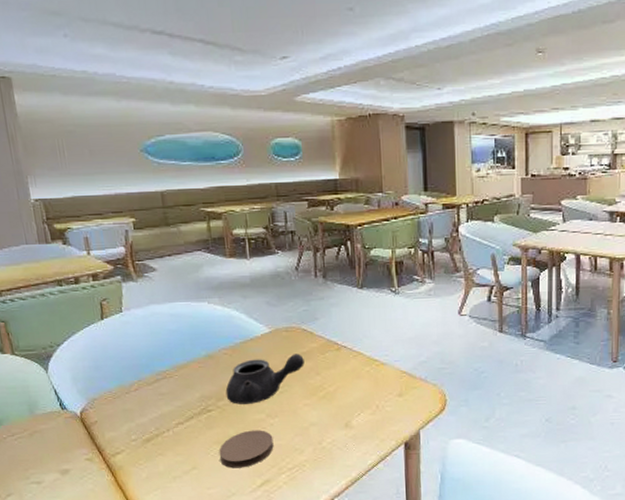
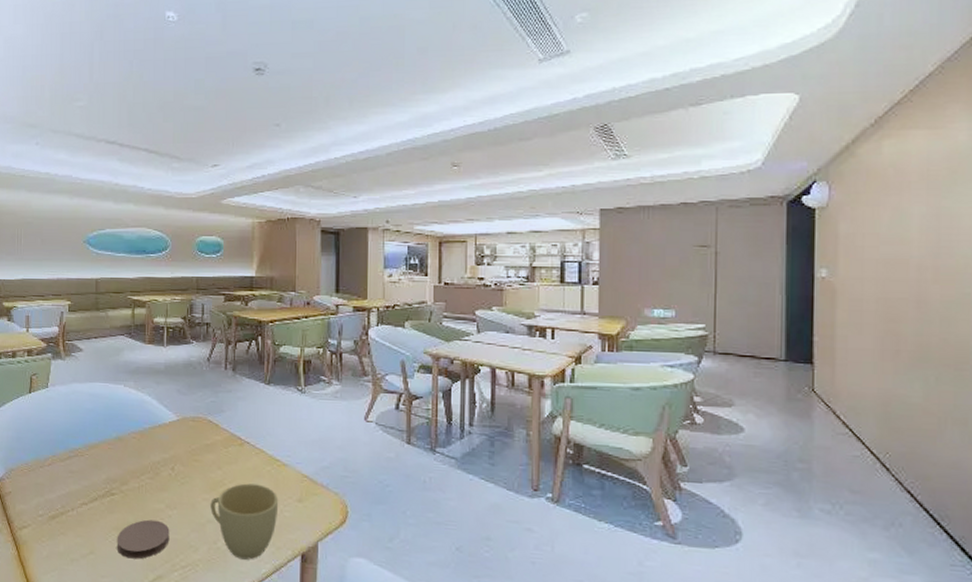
teapot: present [225,354,304,404] -> none [130,445,207,492]
cup: none [312,385,380,455] -> present [210,483,279,560]

